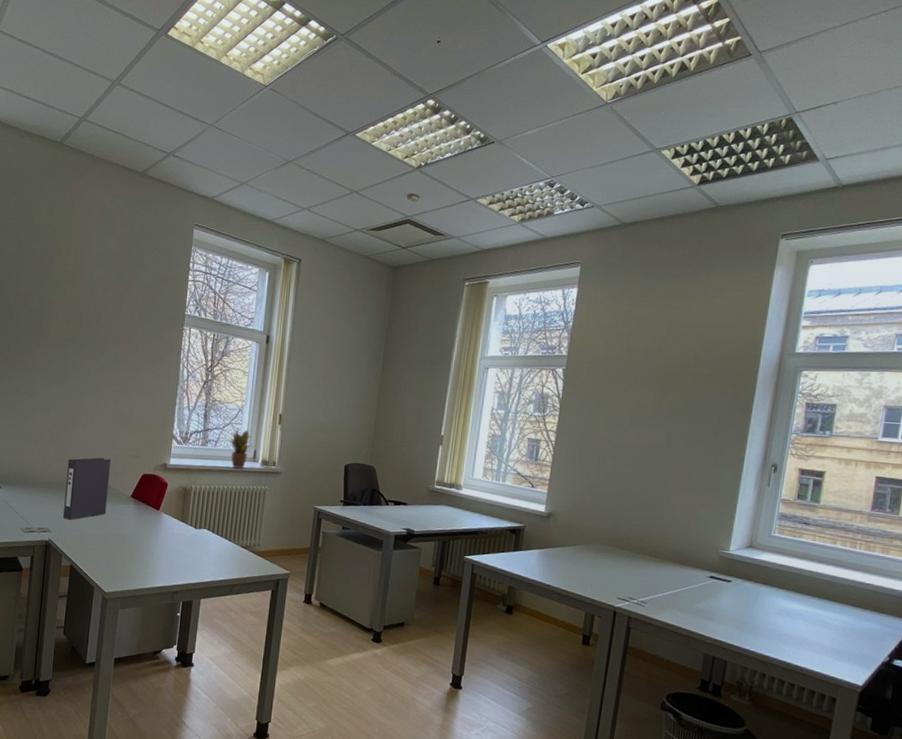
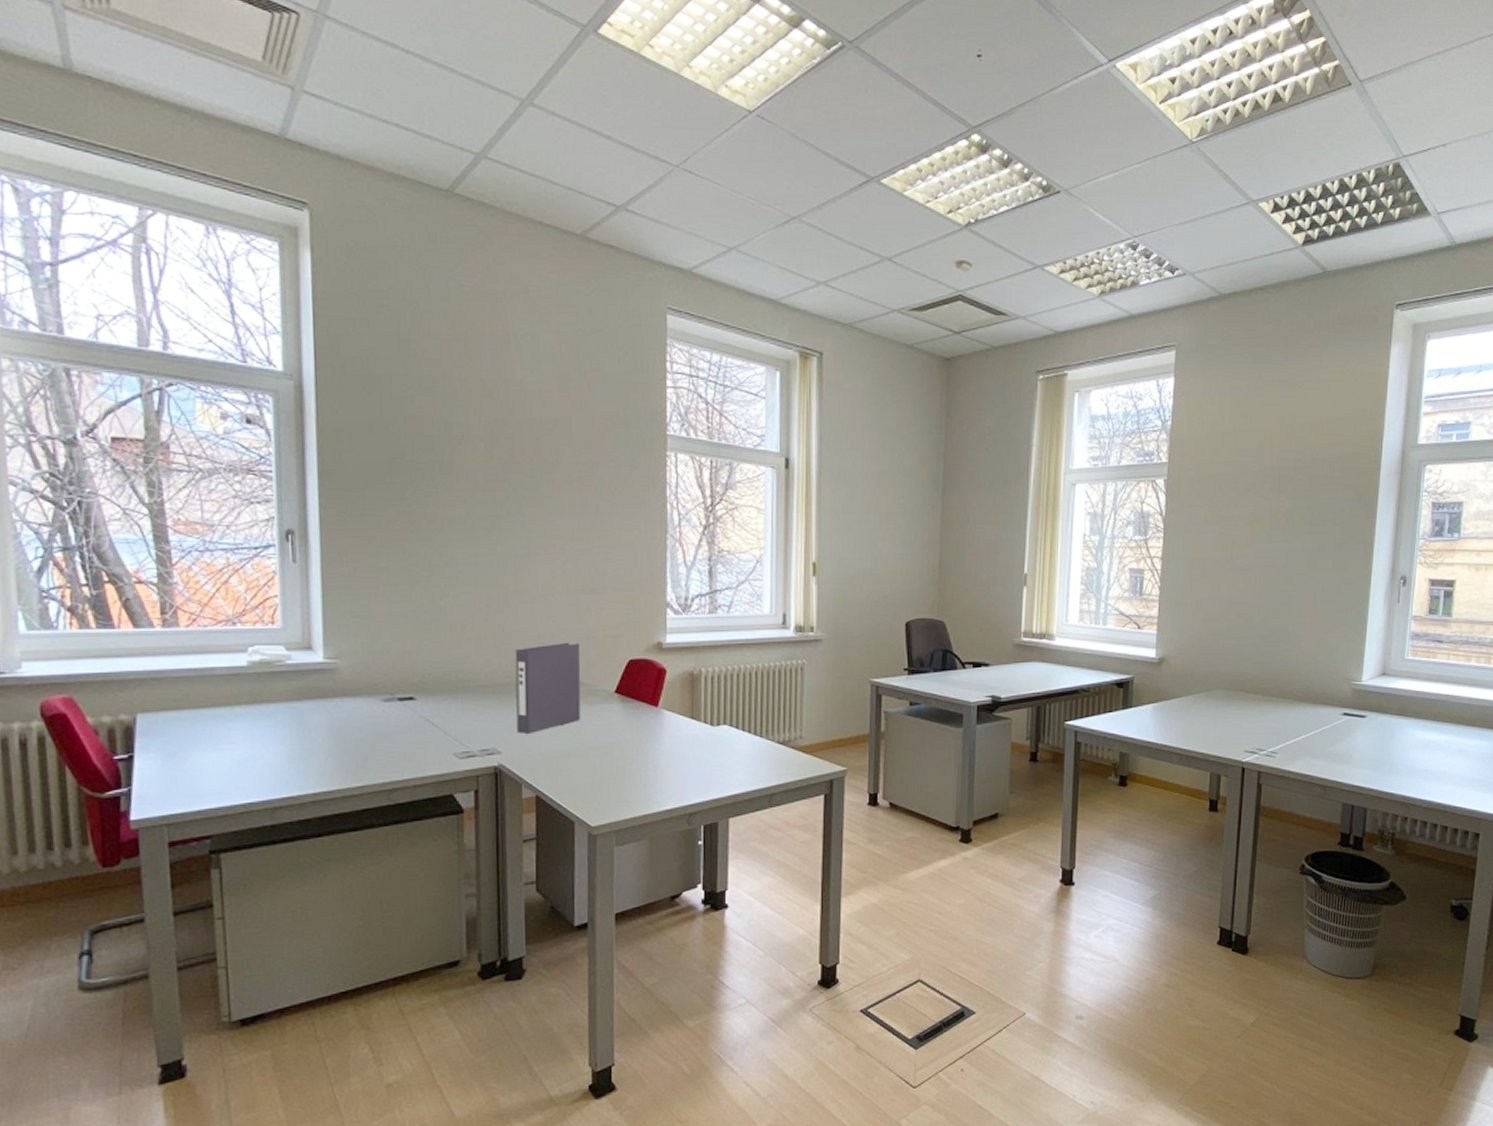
potted plant: present [231,427,253,469] -> none [750,584,780,640]

